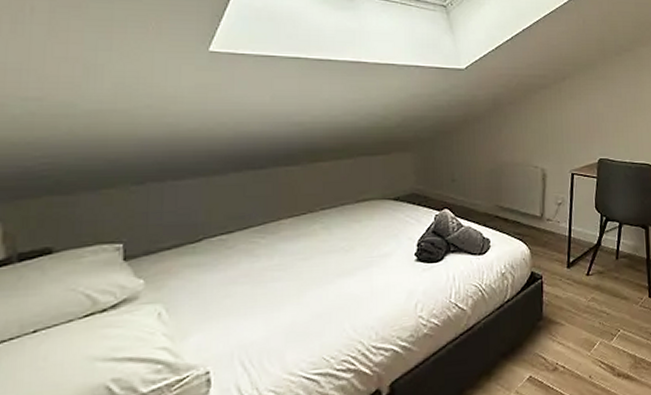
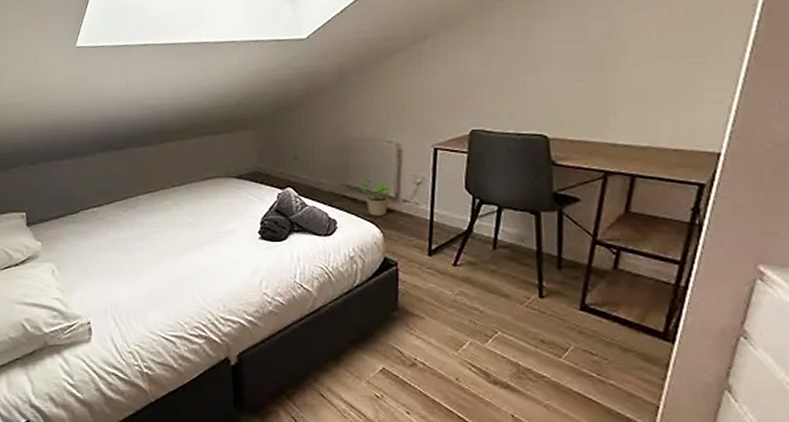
potted plant: none [509,199,538,234] -> present [358,178,393,216]

